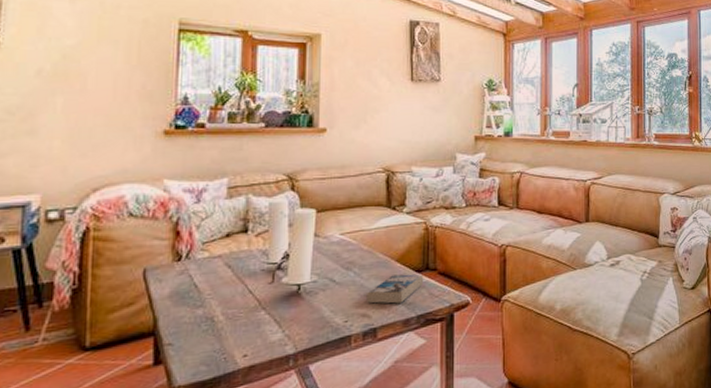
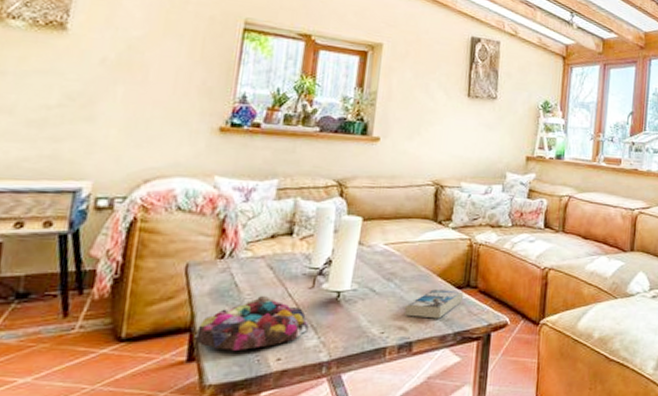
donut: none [159,295,272,351] -> present [194,296,309,350]

